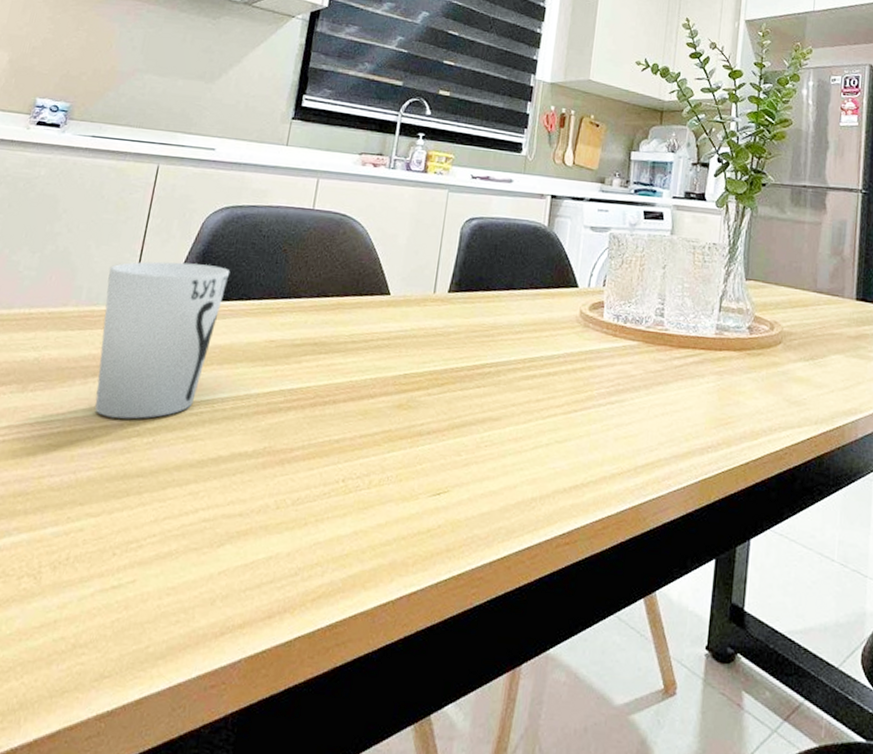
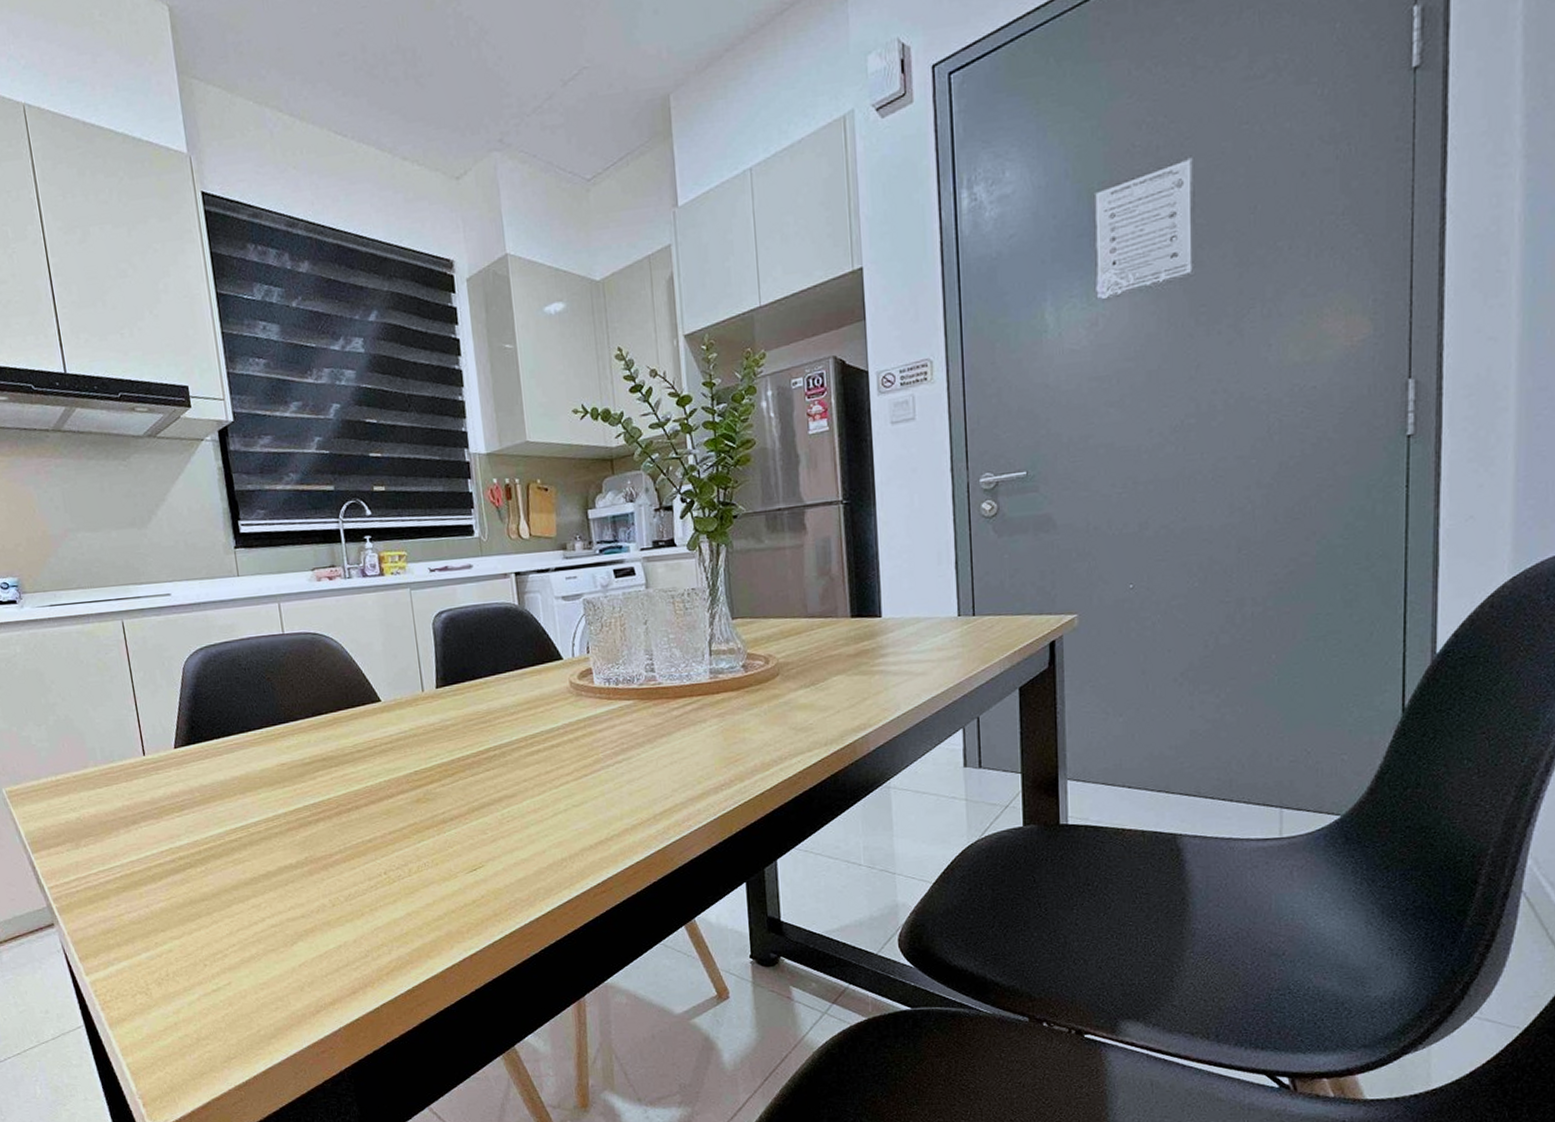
cup: present [95,261,230,419] -> none [112,705,230,856]

